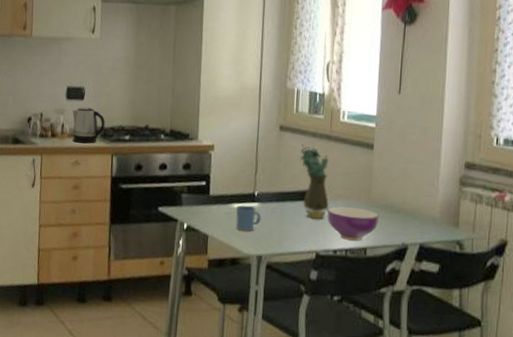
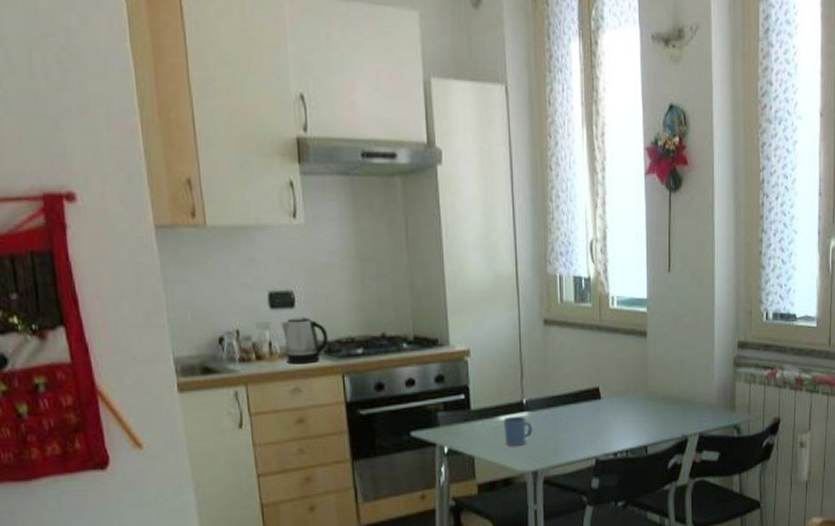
vase: present [300,144,329,219] -> none [569,338,605,422]
bowl: present [327,206,379,241] -> none [604,402,657,440]

